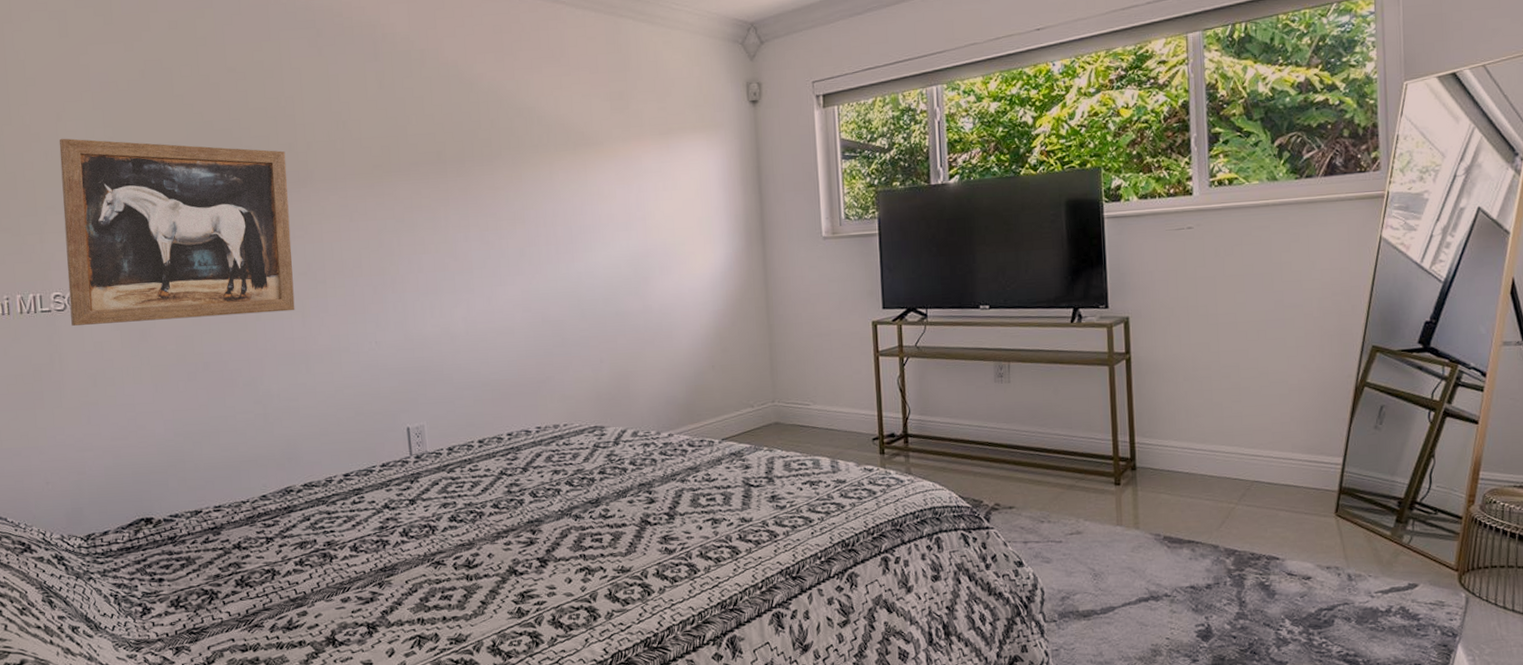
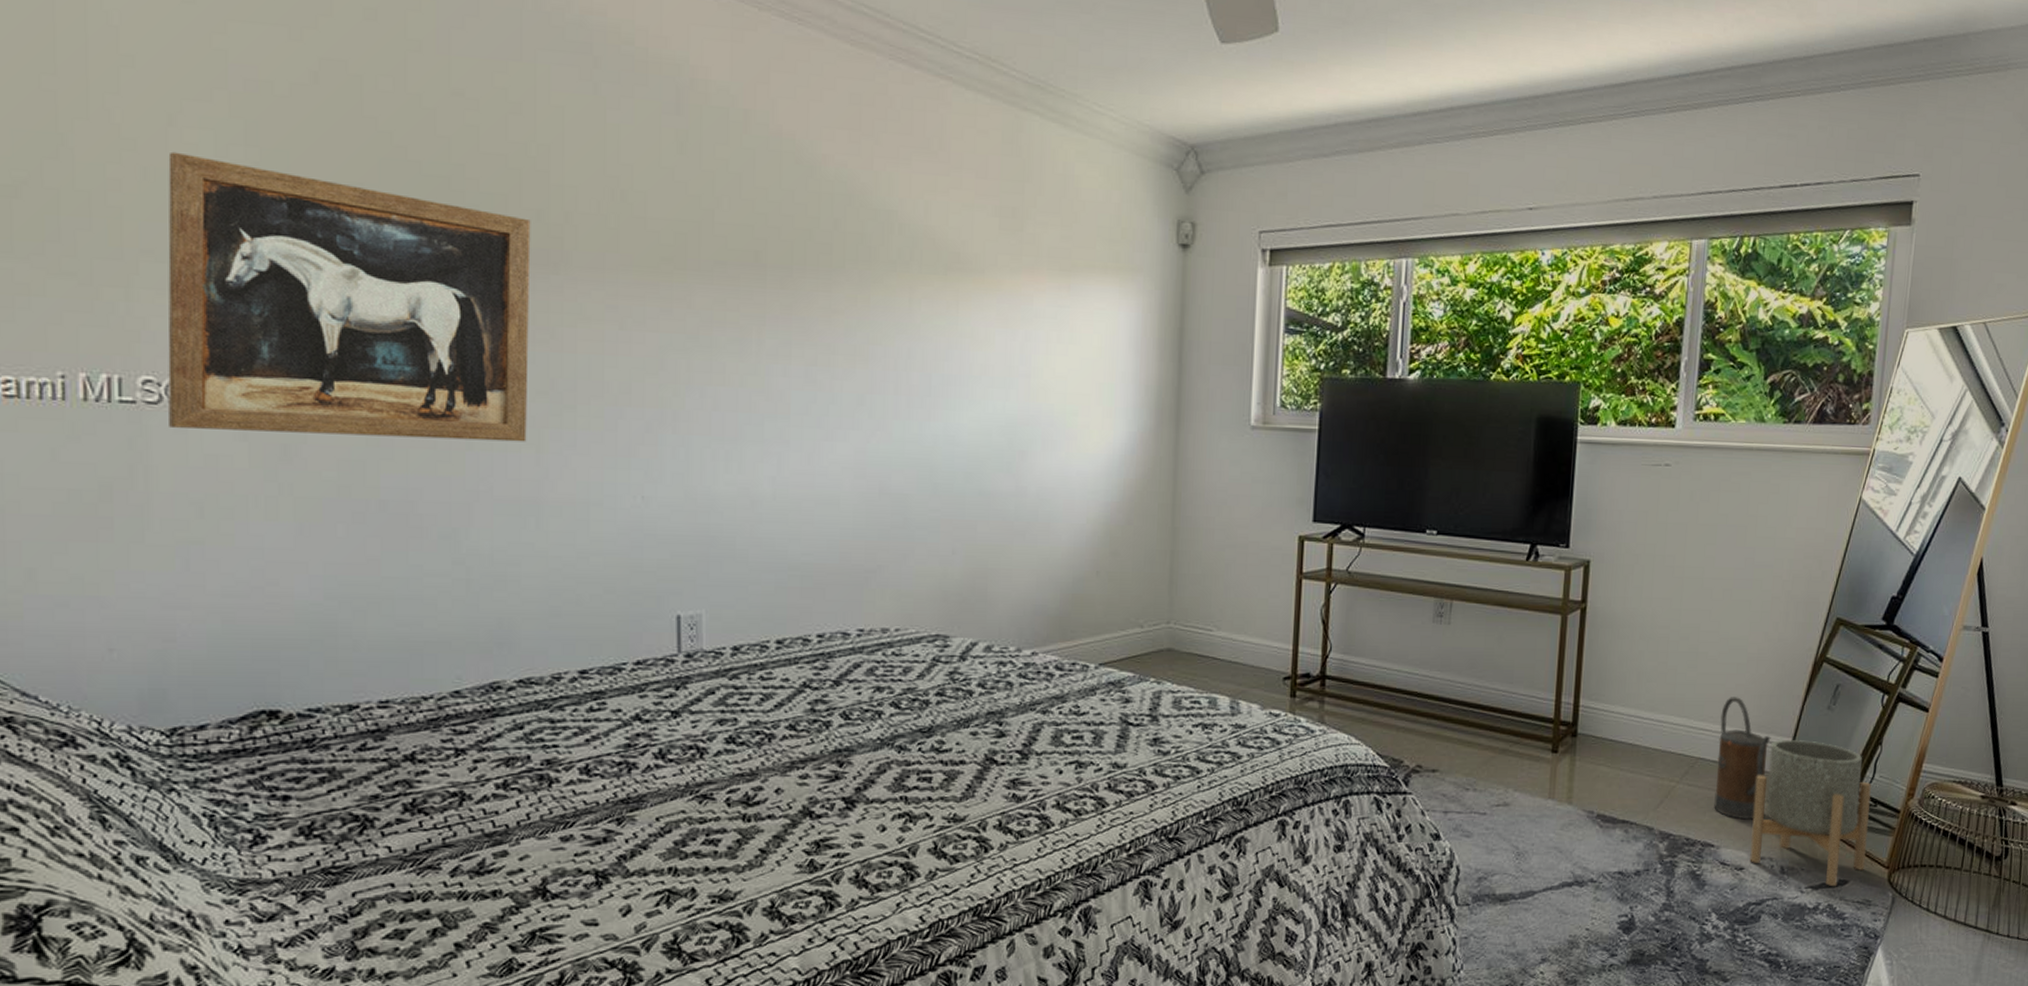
watering can: none [1270,424,1322,534] -> present [1714,697,1771,820]
planter: none [1312,458,1434,591] -> present [1750,740,1872,887]

